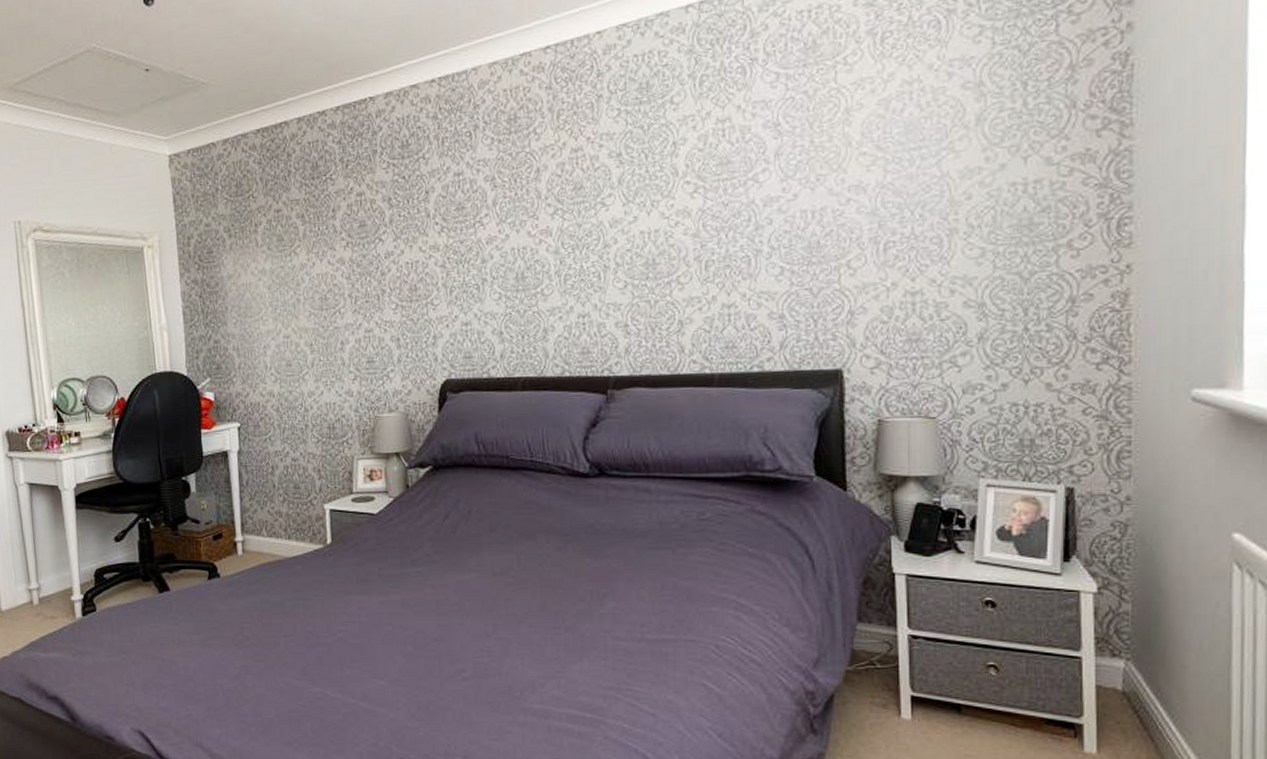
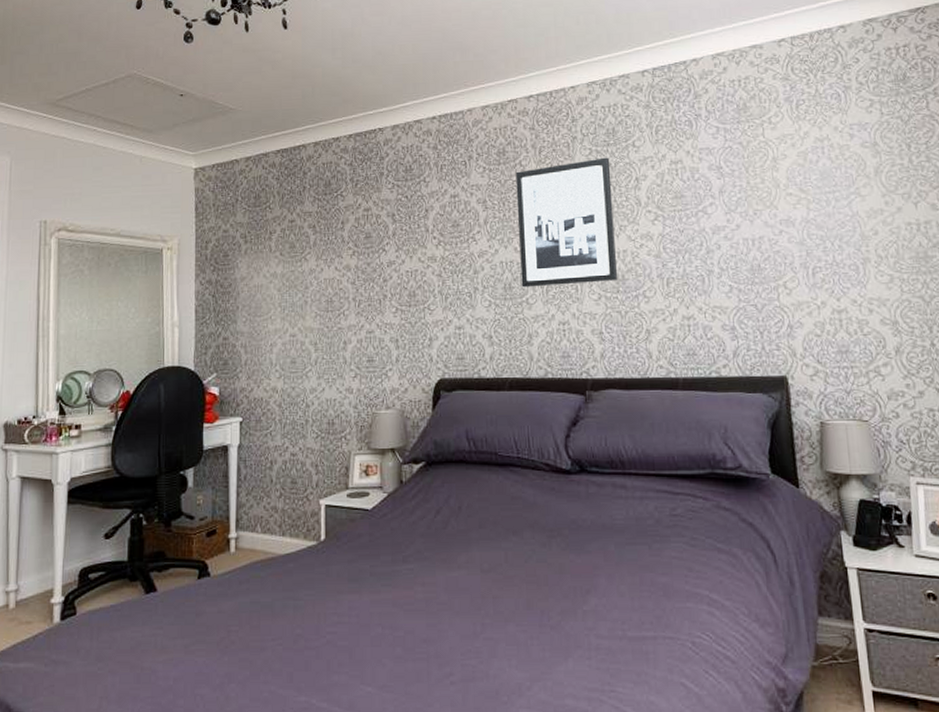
wall art: none [529,118,648,277] -> present [515,157,618,288]

